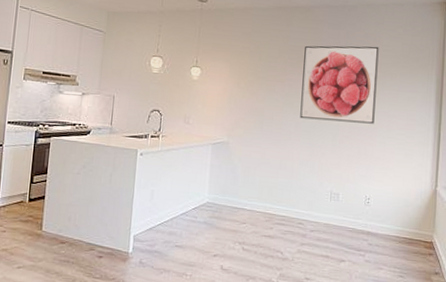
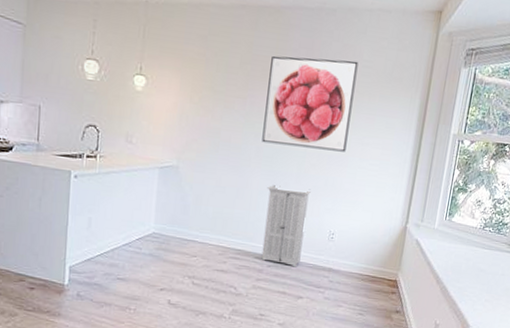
storage cabinet: none [304,155,346,232] -> present [261,185,311,268]

